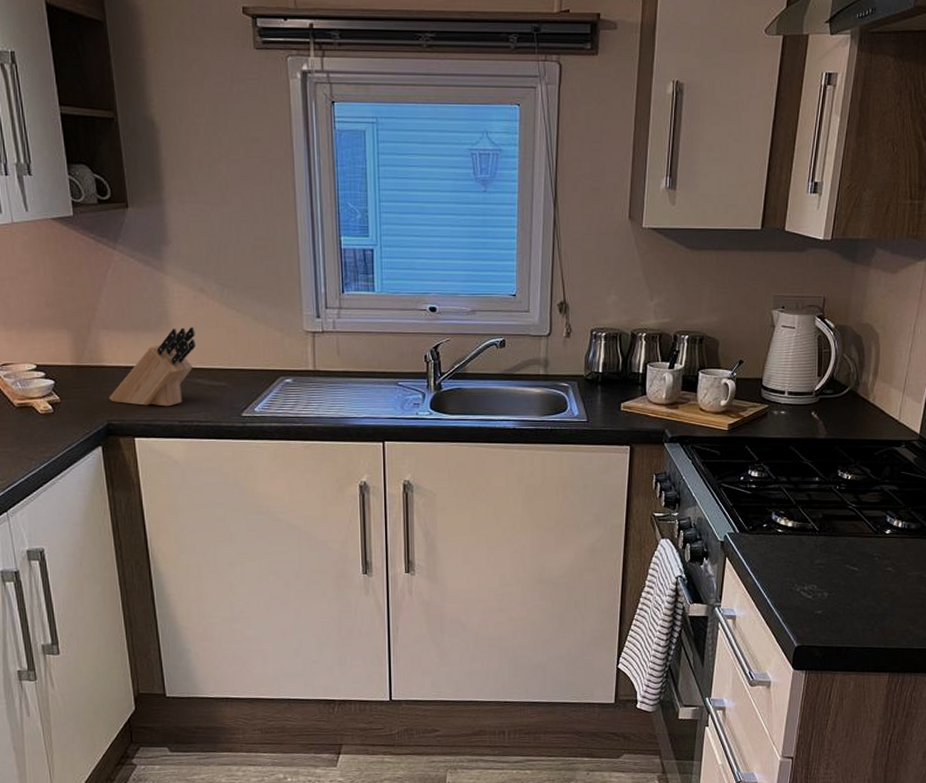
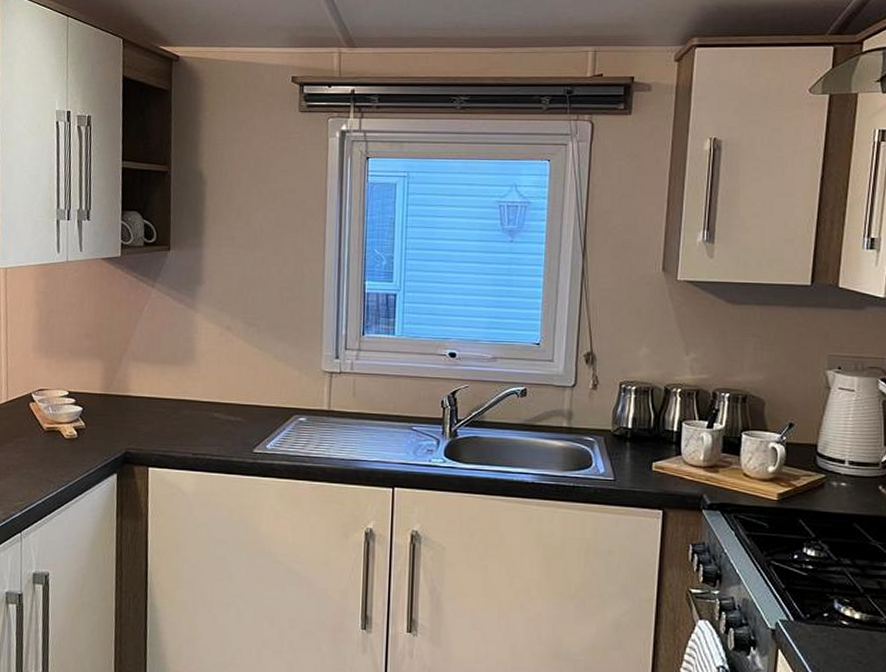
knife block: present [108,327,196,407] -> none [129,362,218,439]

